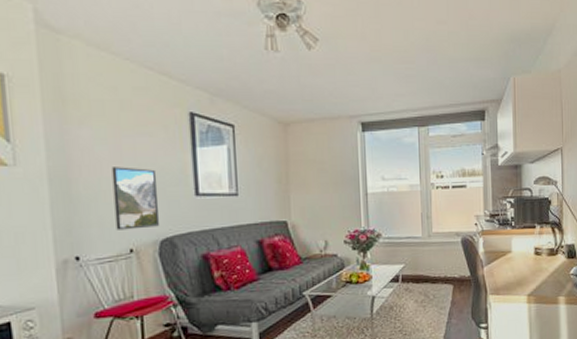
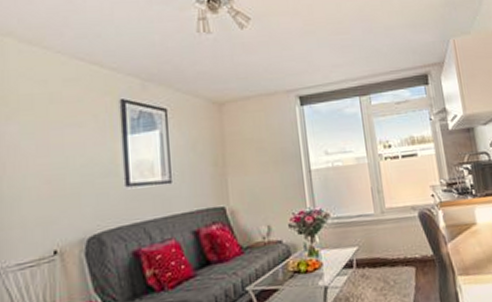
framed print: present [111,167,160,230] -> none [38,160,88,231]

